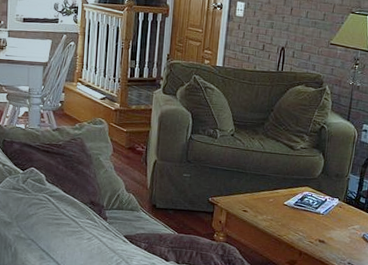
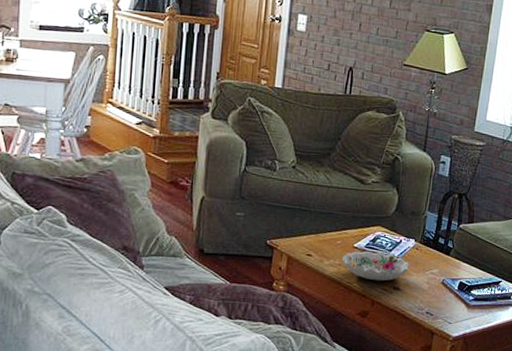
decorative bowl: none [273,208,334,235] -> present [341,250,410,281]

